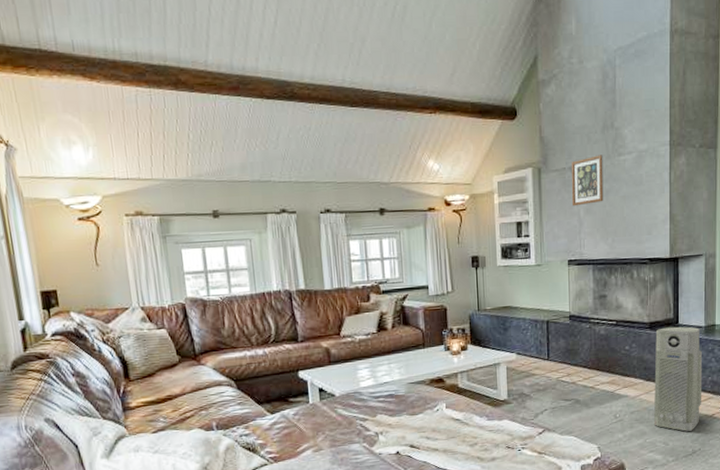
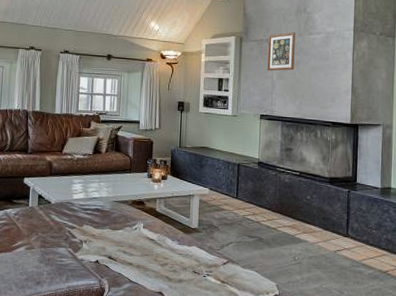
air purifier: present [653,326,703,432] -> none [330,184,378,284]

